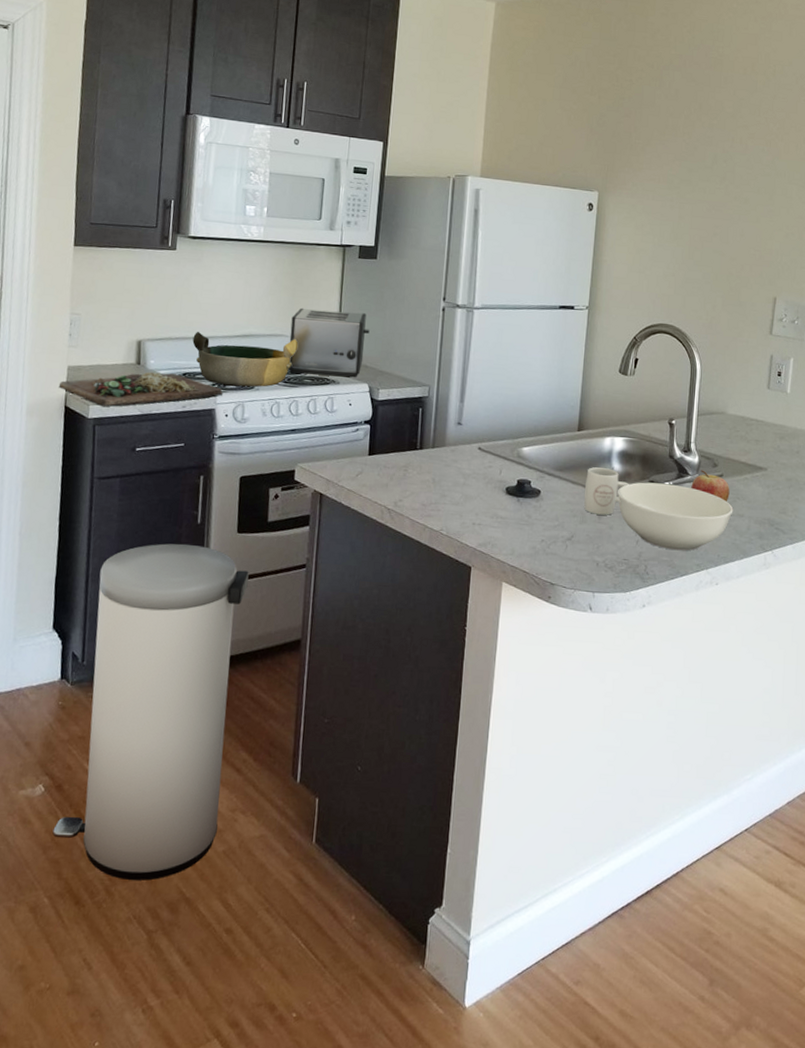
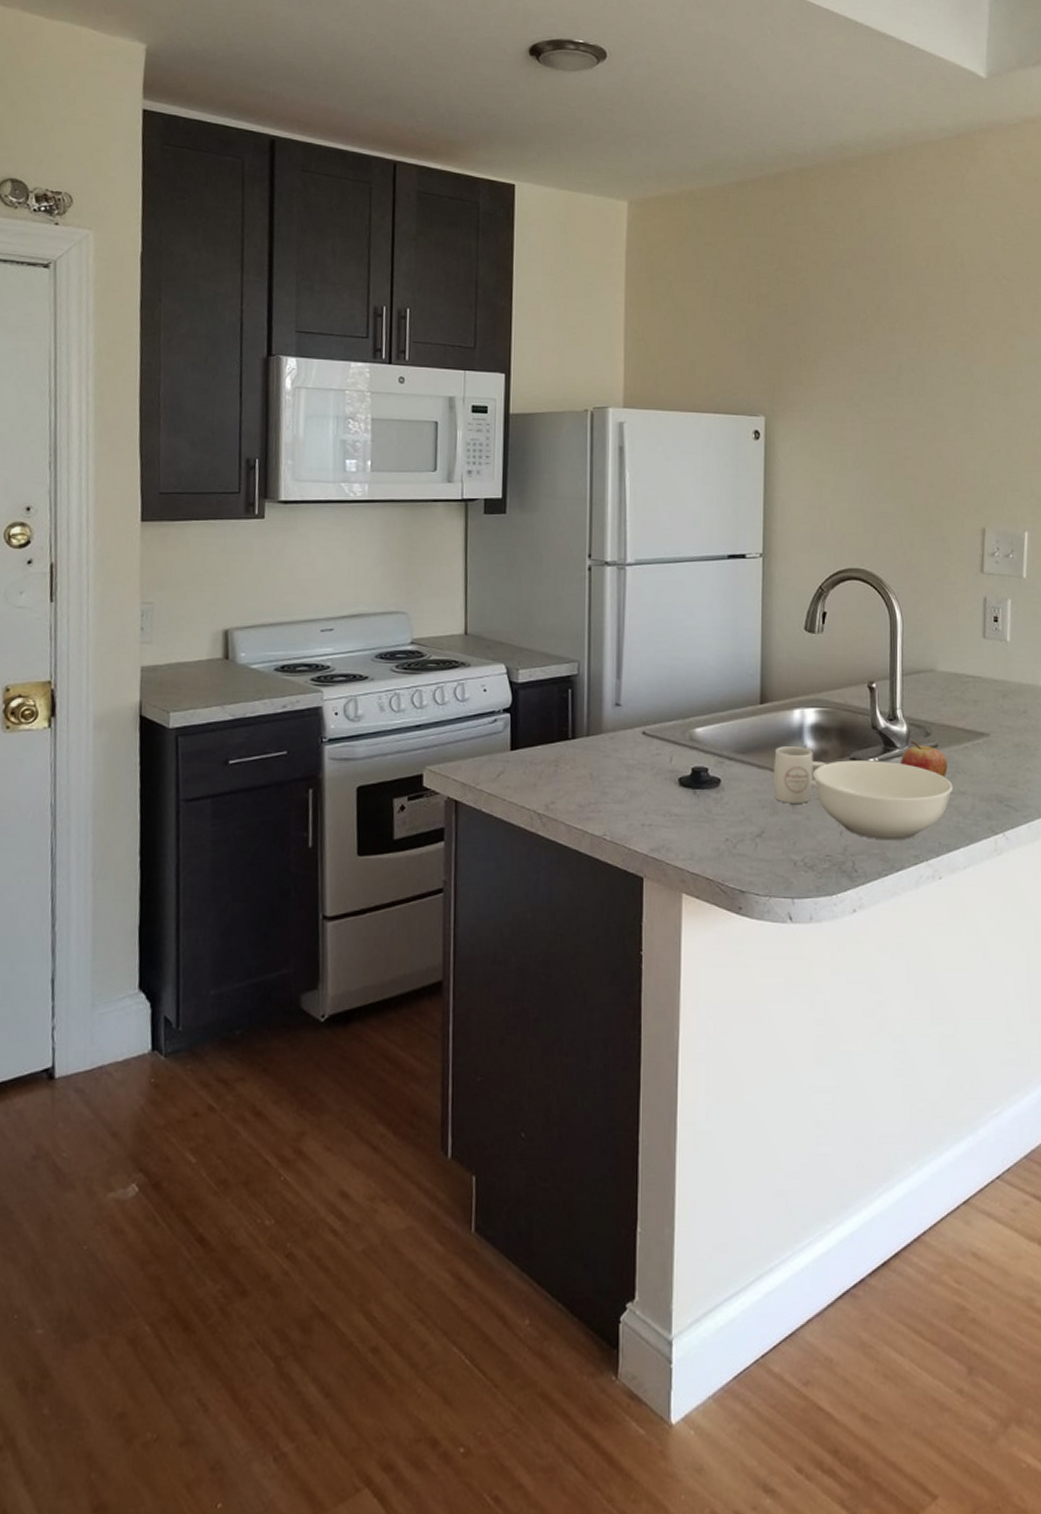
pedal bin: present [52,543,249,881] -> none [151,873,375,1295]
cutting board: present [58,371,224,407] -> none [131,667,331,714]
cooking pot: present [192,332,299,388] -> none [290,615,418,678]
toaster: present [289,307,370,378] -> none [407,577,503,658]

